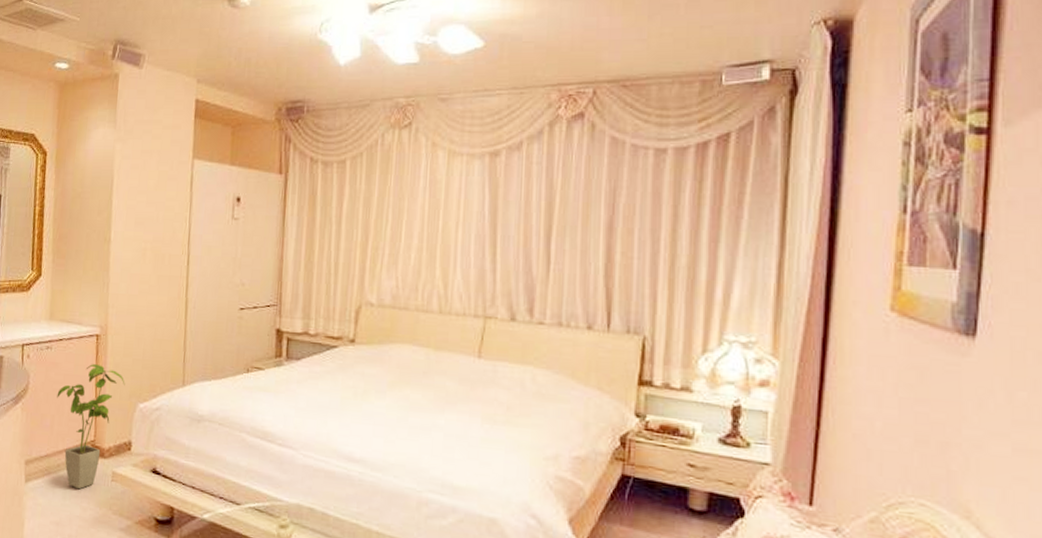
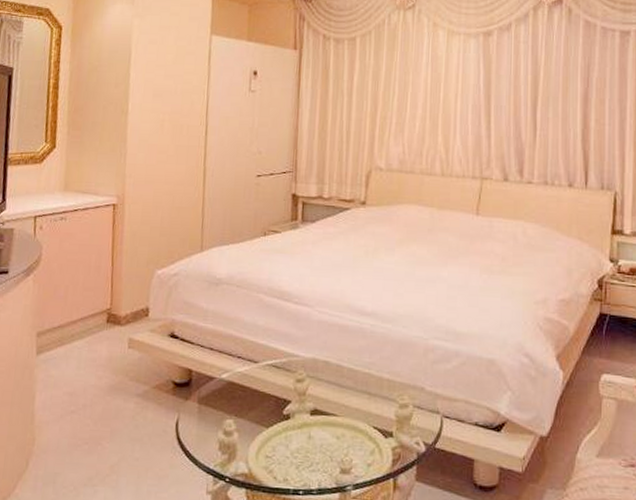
house plant: present [57,364,125,490] -> none [71,233,143,359]

